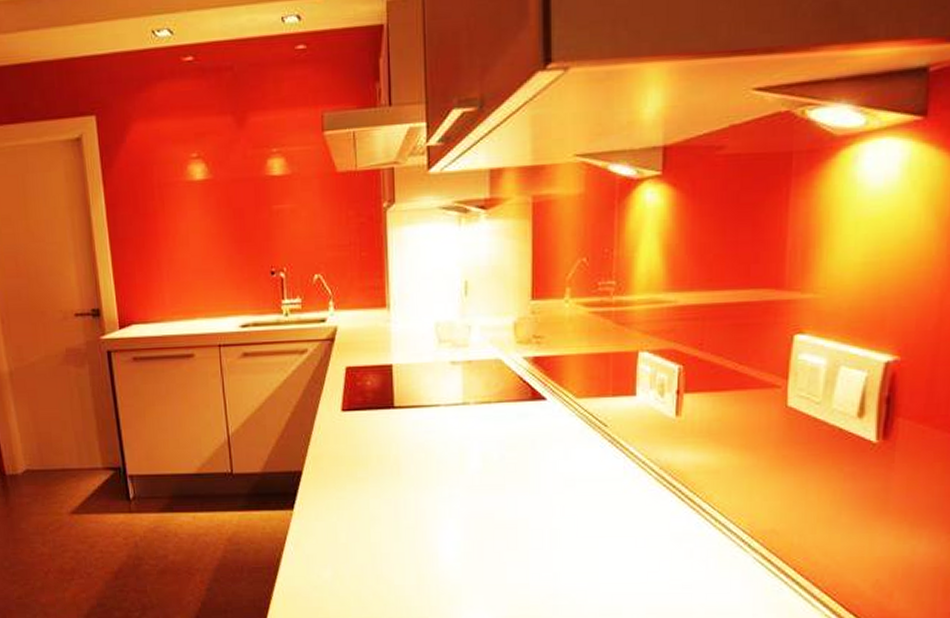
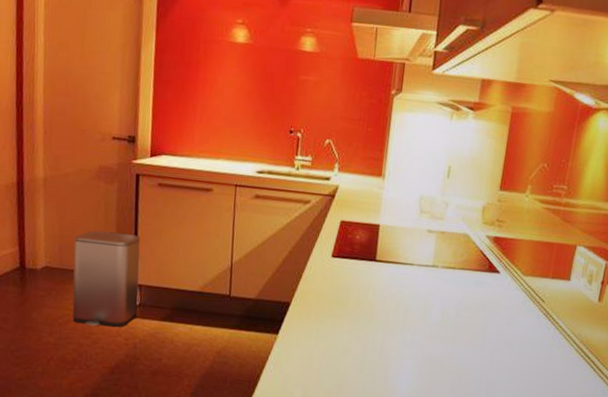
pedal bin: none [51,420,133,529] -> present [72,230,141,328]

